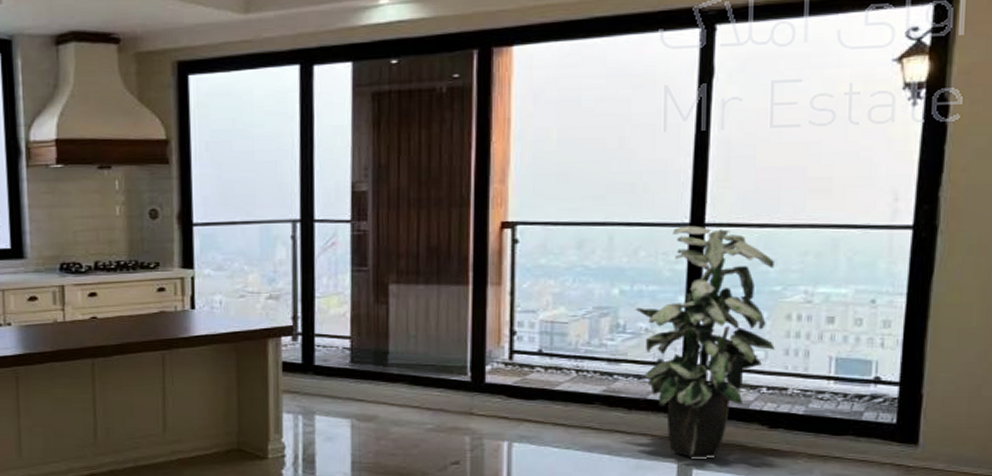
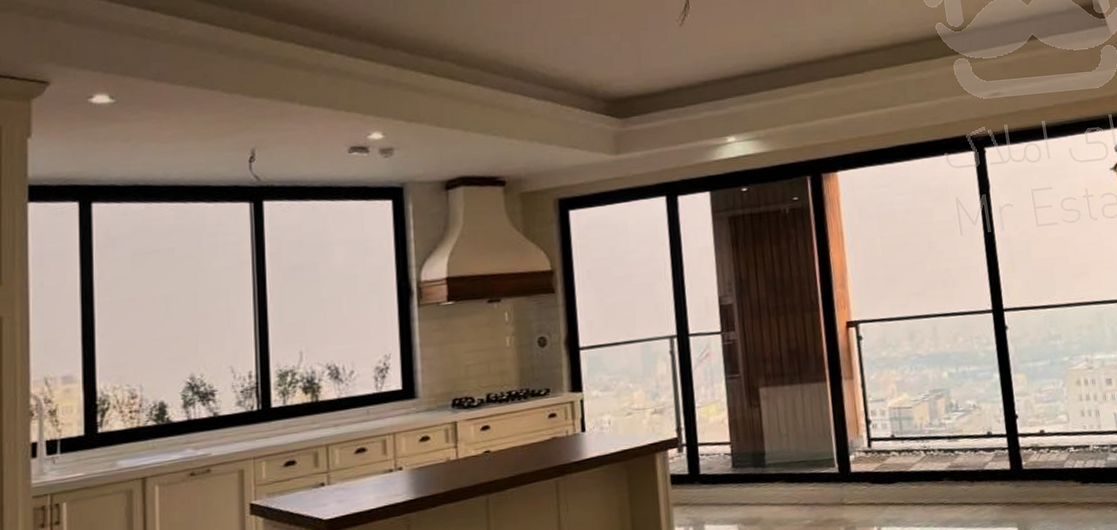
indoor plant: present [634,225,775,459] -> none [962,311,1073,521]

